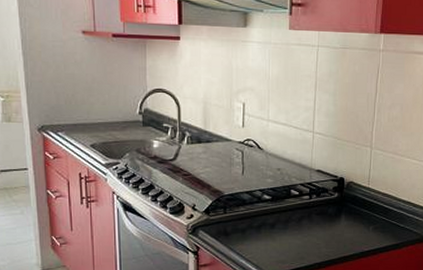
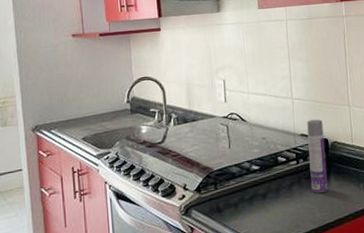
aerosol can: none [320,157,341,229] -> present [307,119,328,193]

